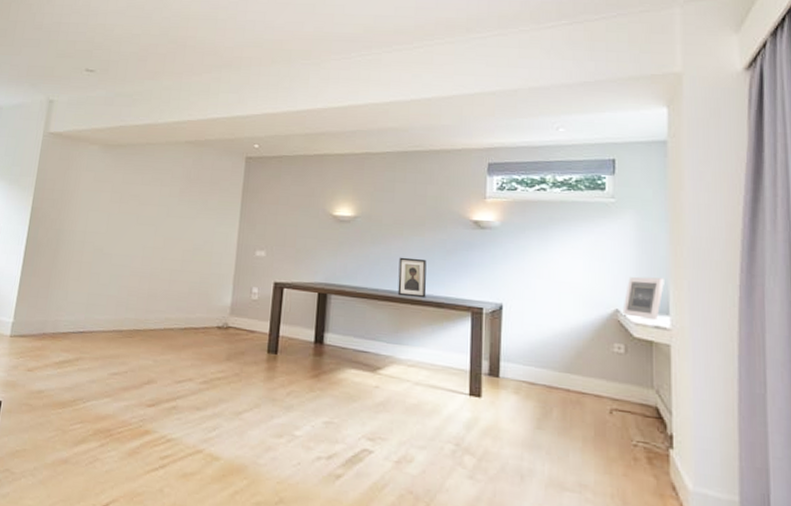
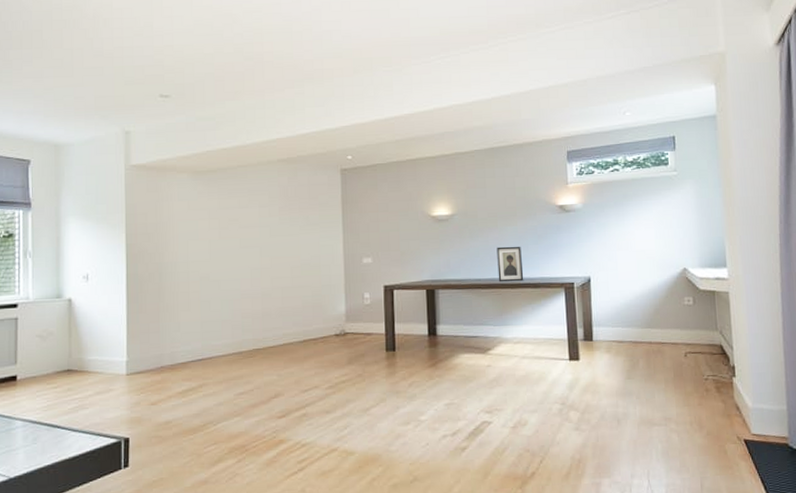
picture frame: present [622,276,664,321] -> none [689,236,721,273]

